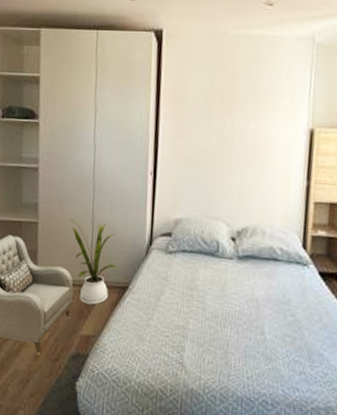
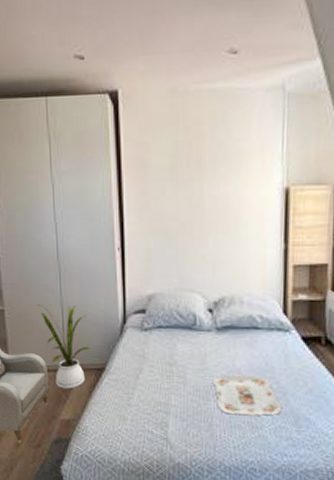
serving tray: none [231,303,297,348] -> present [214,374,282,416]

